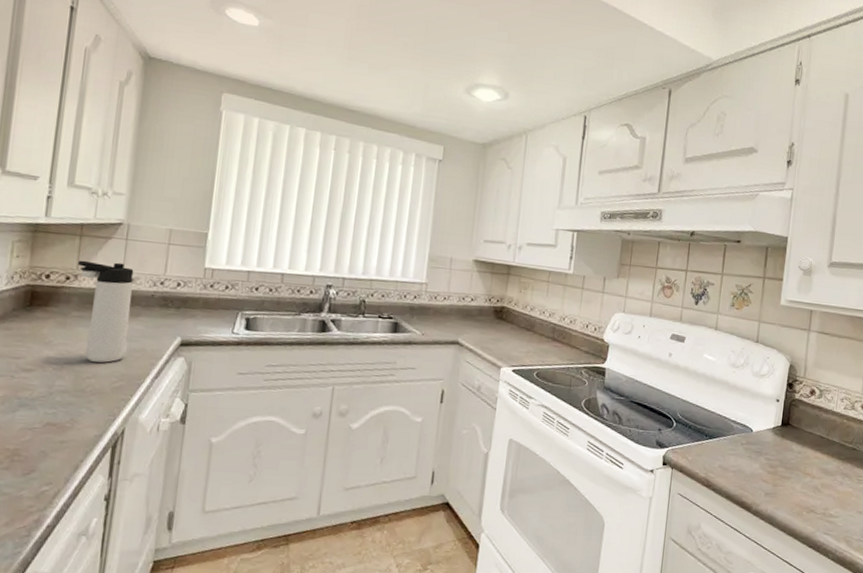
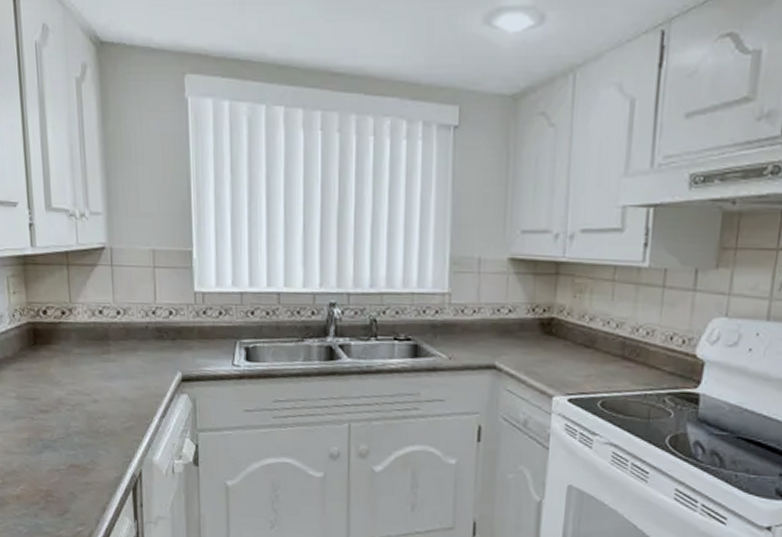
thermos bottle: present [77,260,134,363] -> none [69,292,130,402]

